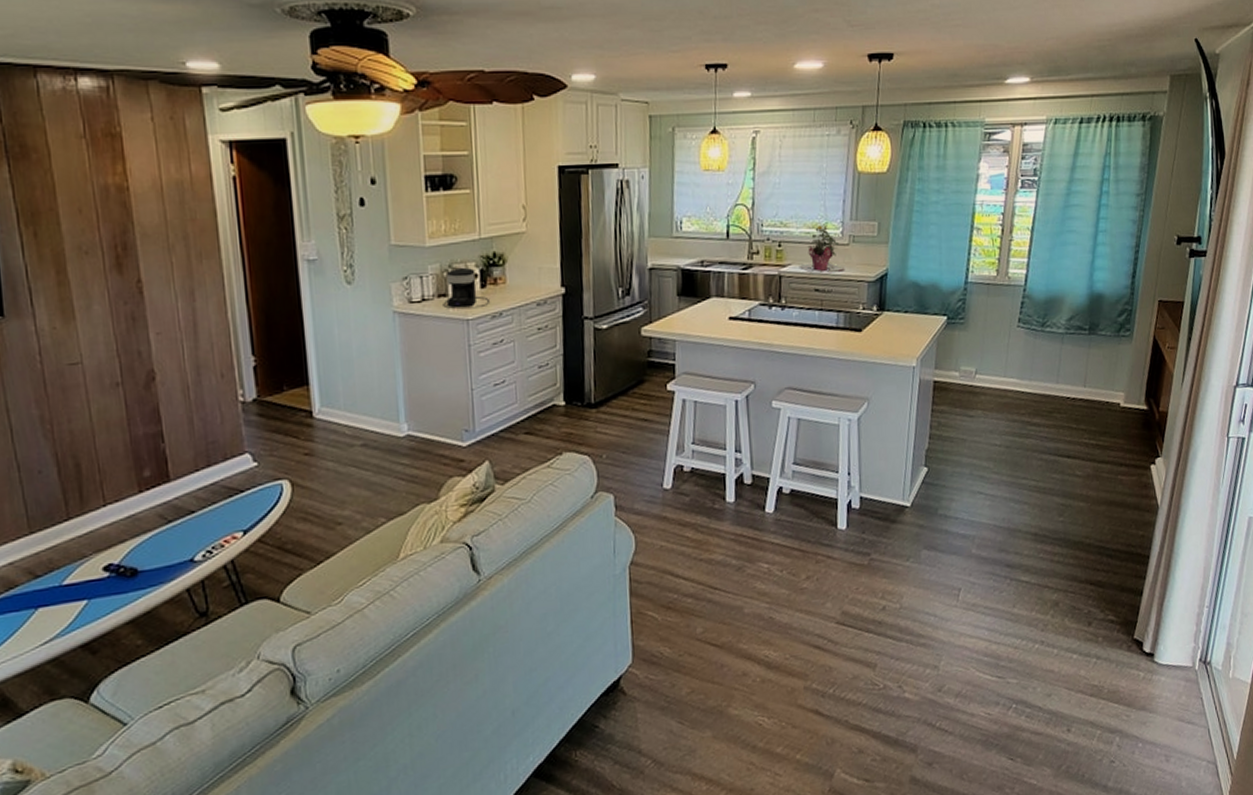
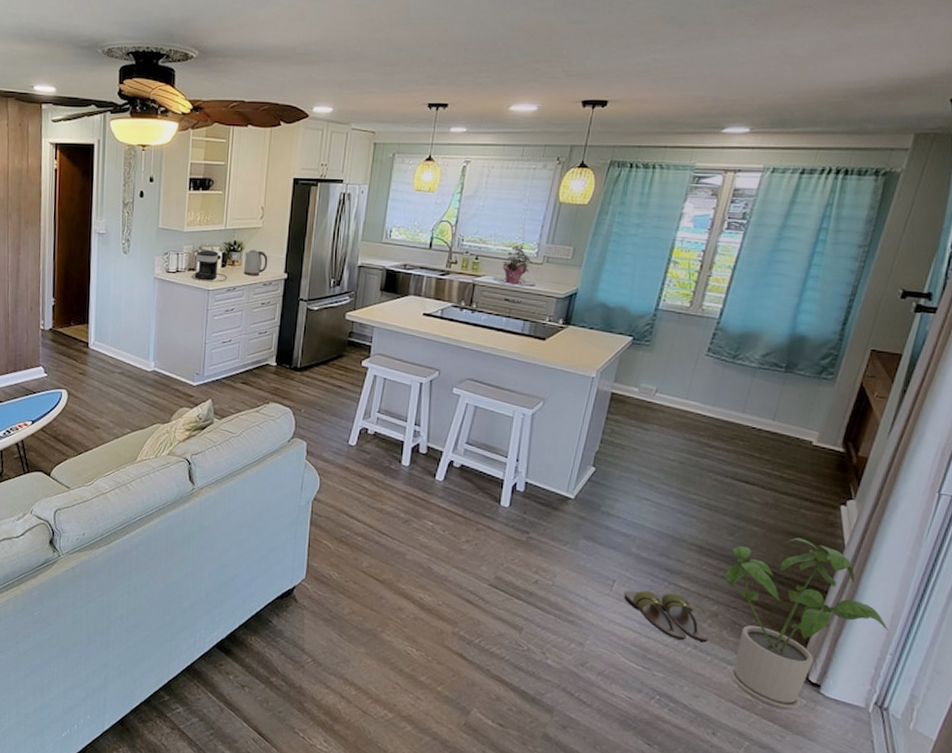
kettle: none [509,260,539,295] -> present [243,249,268,275]
sandal: none [970,589,1053,639] -> present [624,590,709,643]
house plant: none [1060,505,1202,688] -> present [725,537,889,710]

